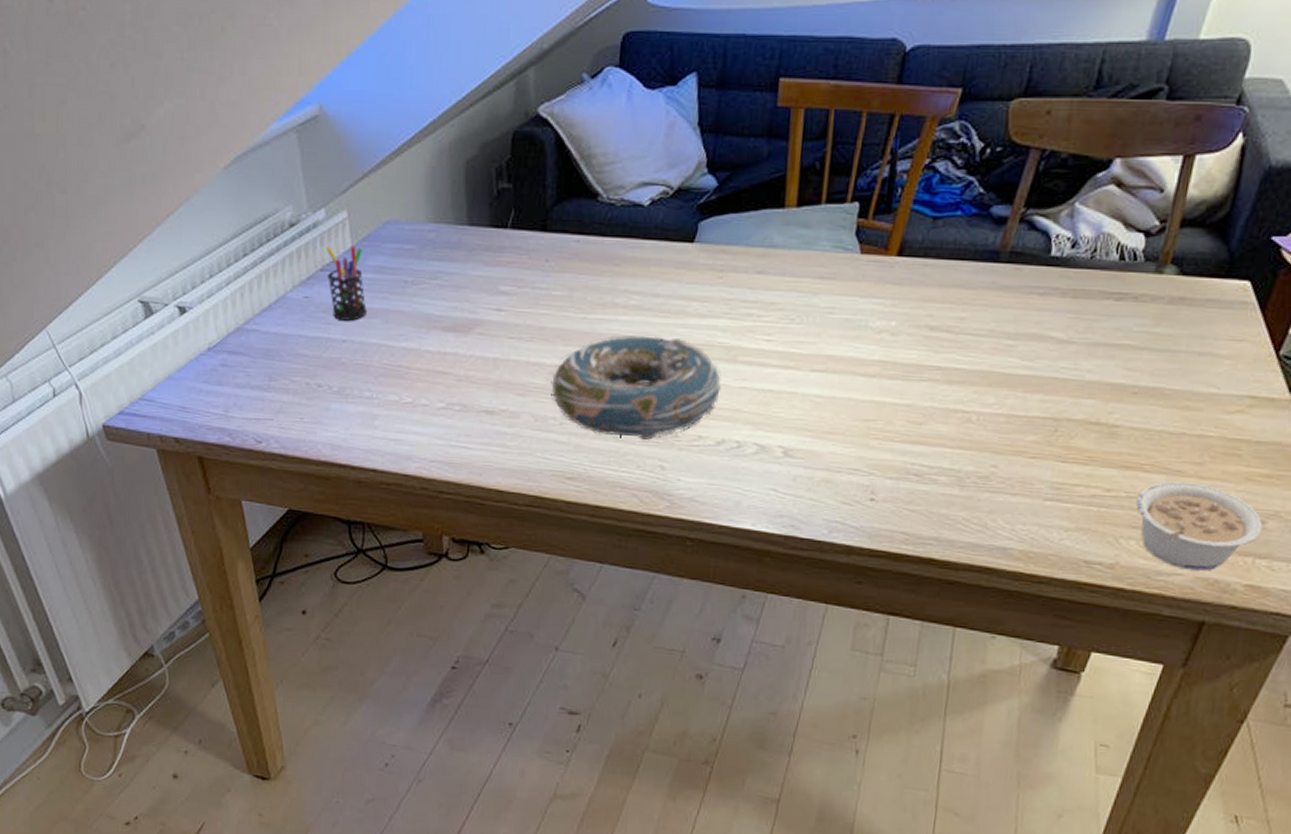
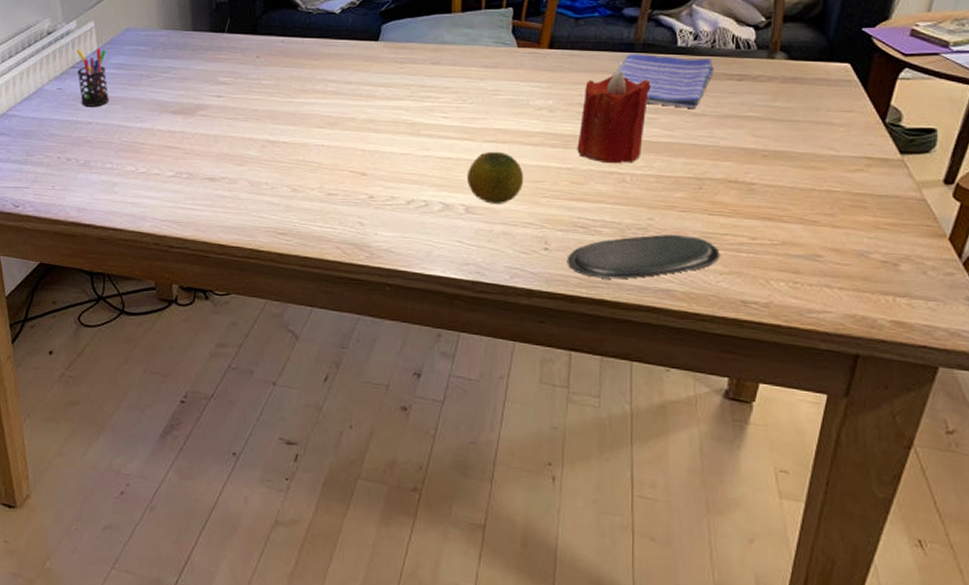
decorative bowl: present [550,334,722,441] -> none [263,114,408,202]
fruit: none [787,382,855,447] -> present [466,151,524,204]
oval tray: none [894,484,1068,536] -> present [567,234,720,280]
candle: none [919,285,1014,401] -> present [577,71,651,164]
dish towel: none [974,265,1090,334] -> present [616,54,714,108]
legume: present [1136,481,1263,571] -> none [781,230,897,309]

